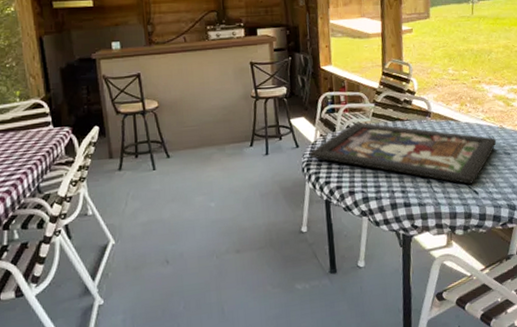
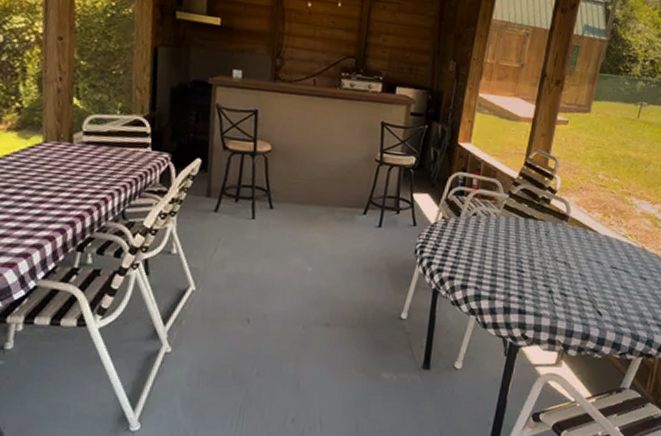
board game: present [310,122,497,184] -> none [427,211,634,303]

